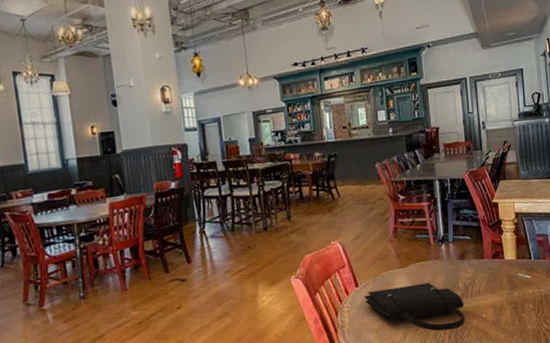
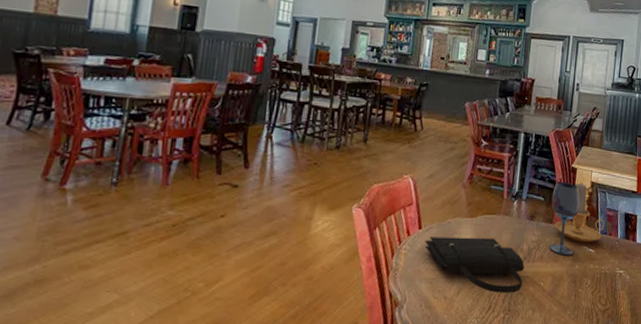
wineglass: none [478,217,510,286] -> present [549,181,580,256]
candle: none [486,214,537,271] -> present [555,181,605,243]

